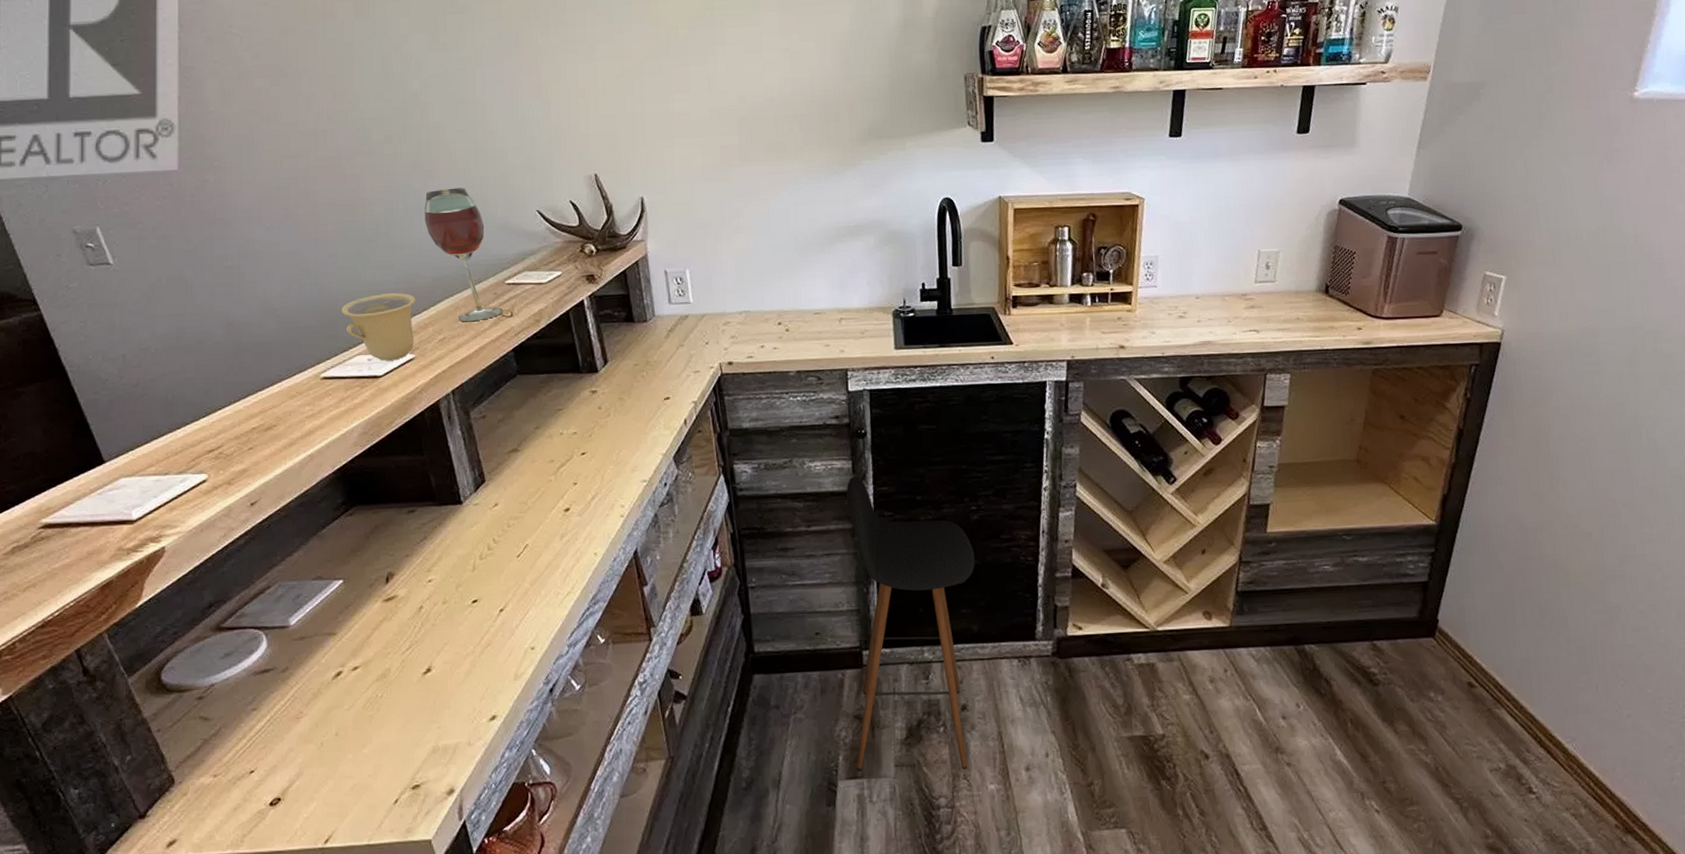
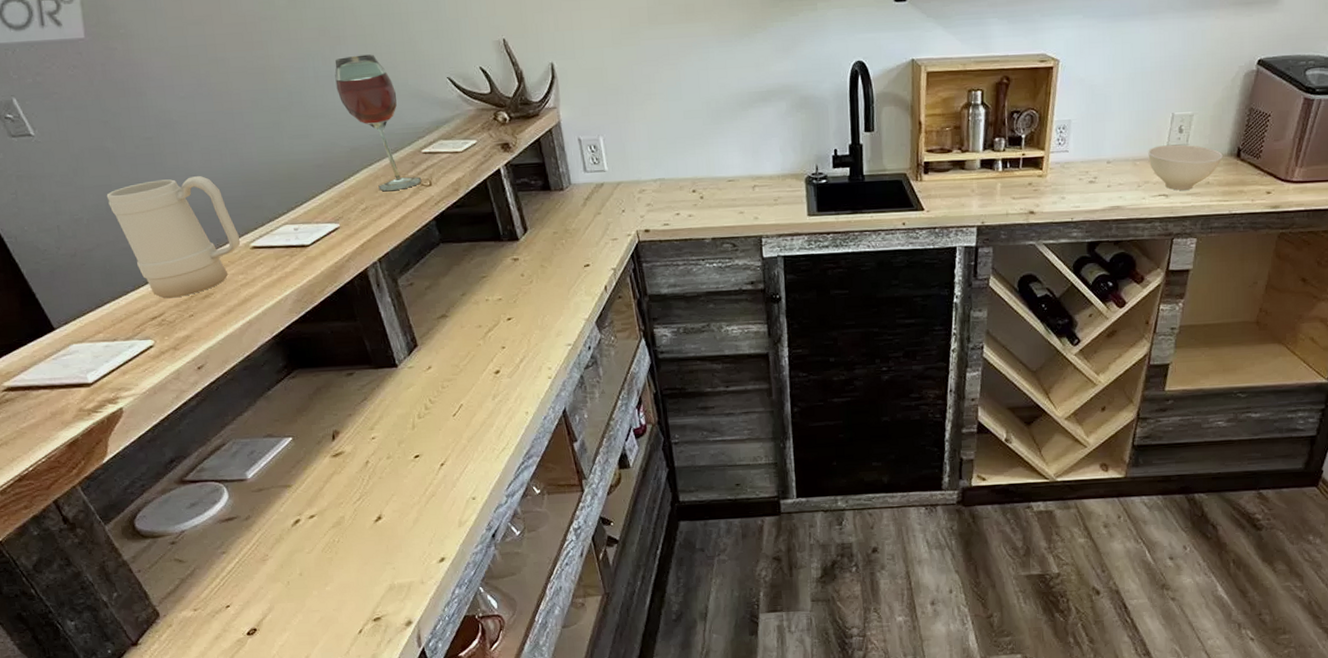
beer mug: none [178,304,310,430] -> present [106,175,240,299]
cup: present [342,293,416,361] -> none [263,163,338,231]
bar stool: present [846,476,975,771] -> none [762,339,886,605]
bowl: none [1235,280,1311,326] -> present [1147,144,1223,191]

